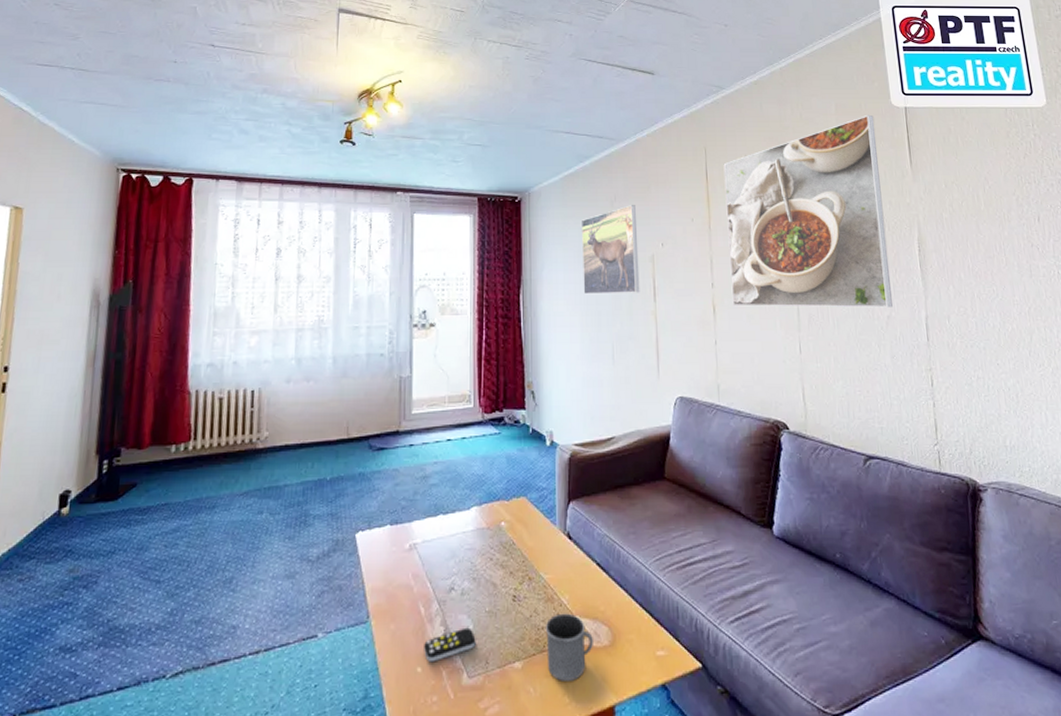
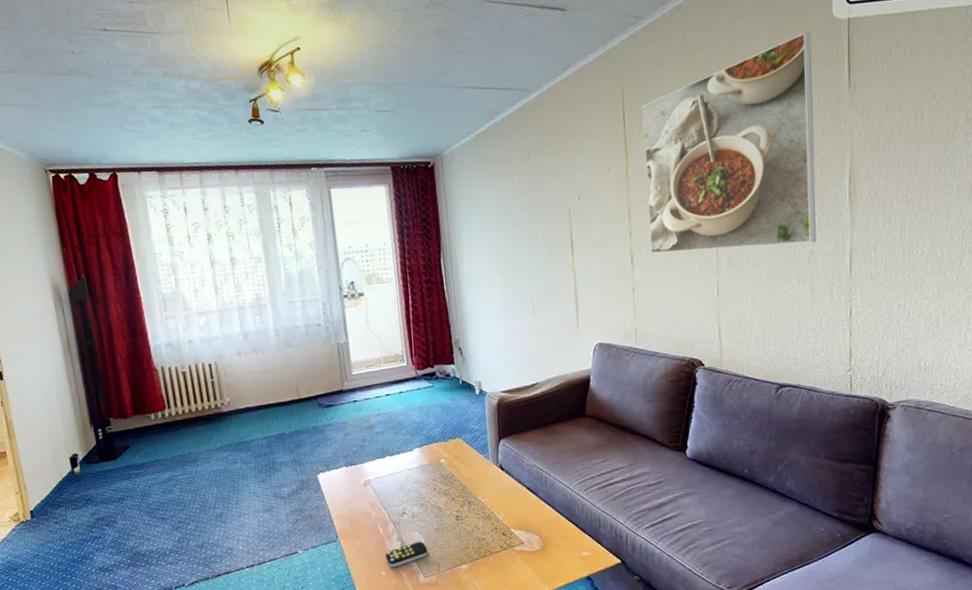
mug: present [545,613,593,681] -> none [485,527,527,577]
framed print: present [582,205,640,295] -> none [496,159,558,255]

